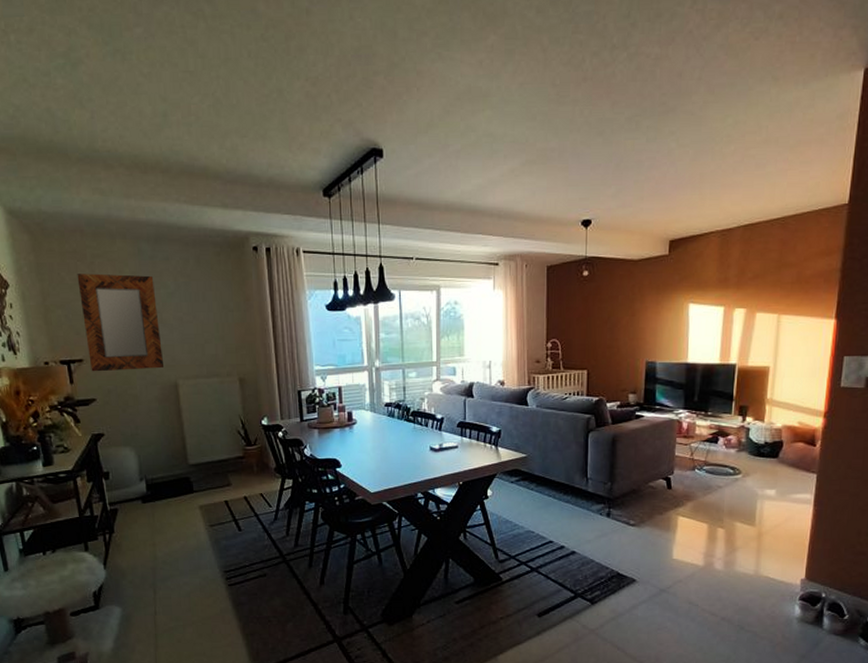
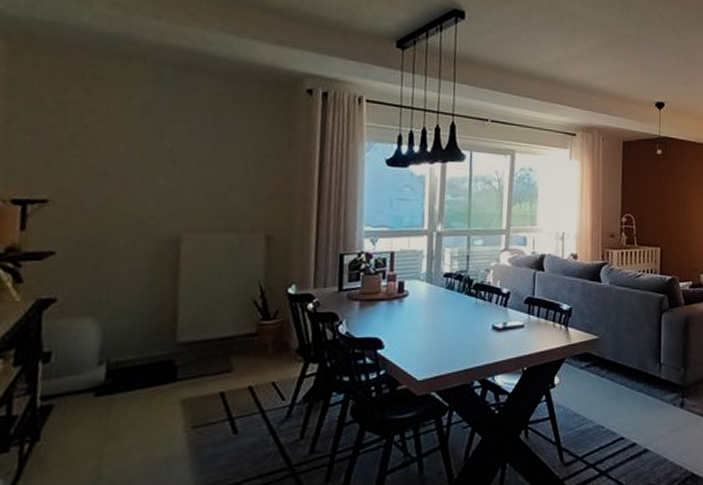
home mirror: present [77,273,165,372] -> none [57,95,173,218]

